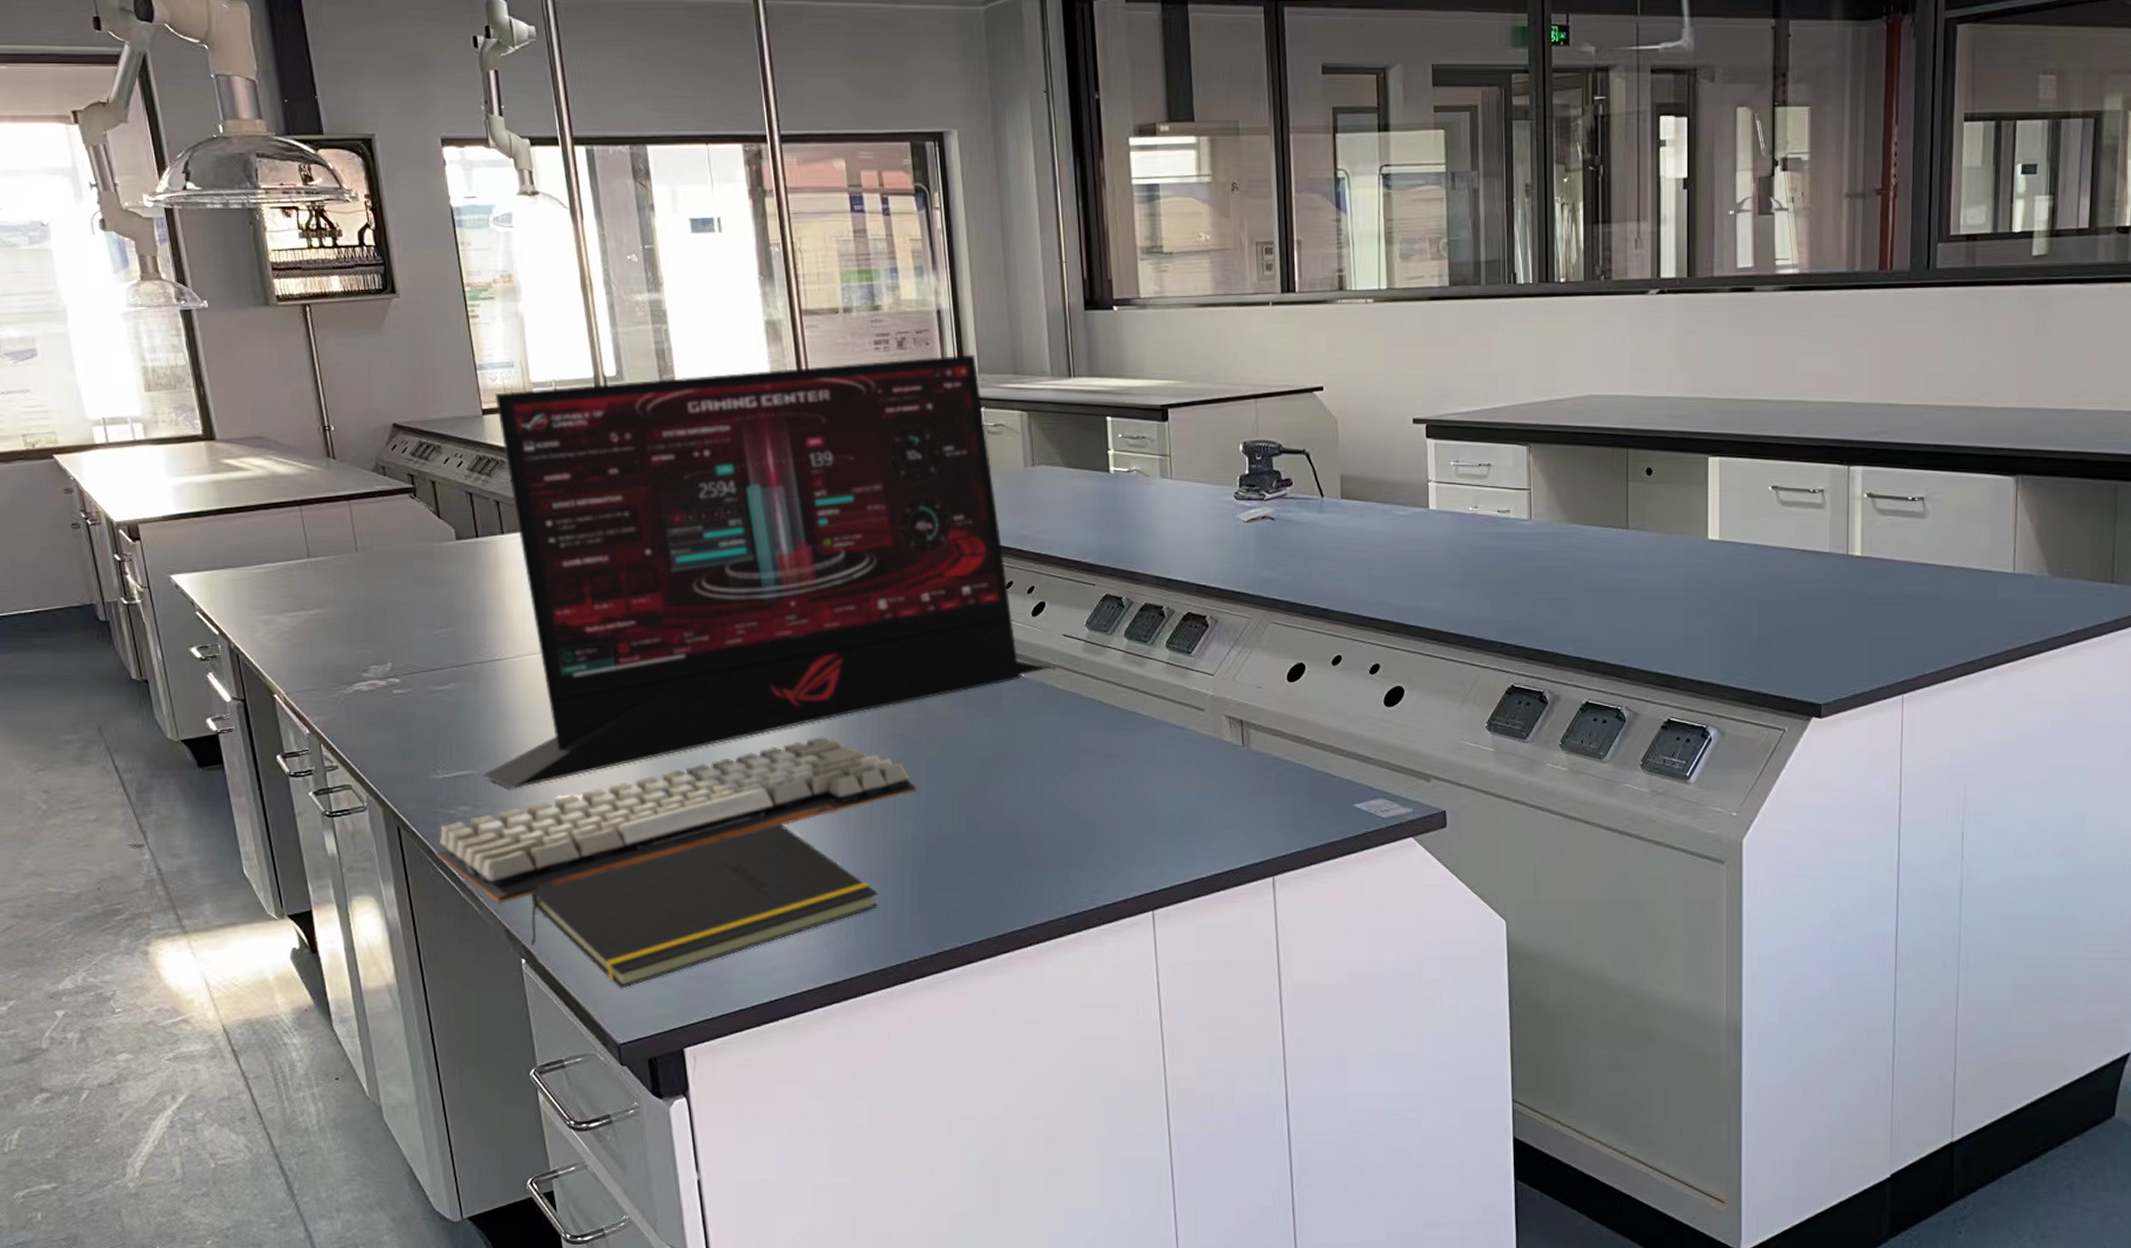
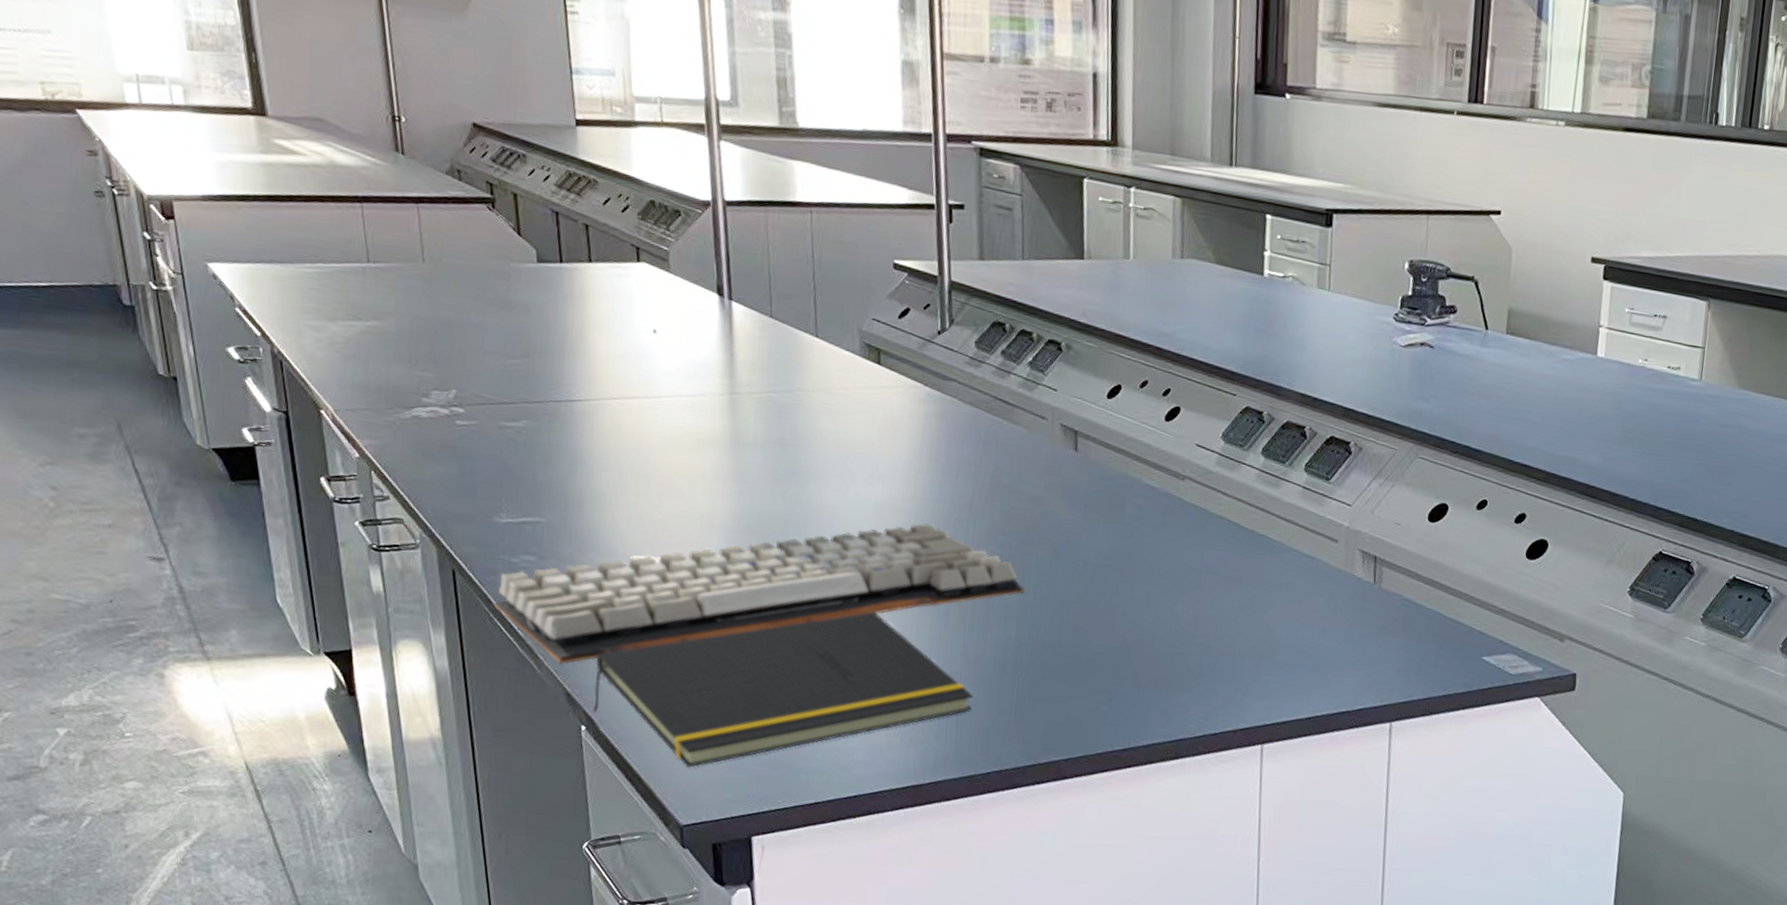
monitor: present [482,354,1052,788] -> none [551,103,1181,543]

